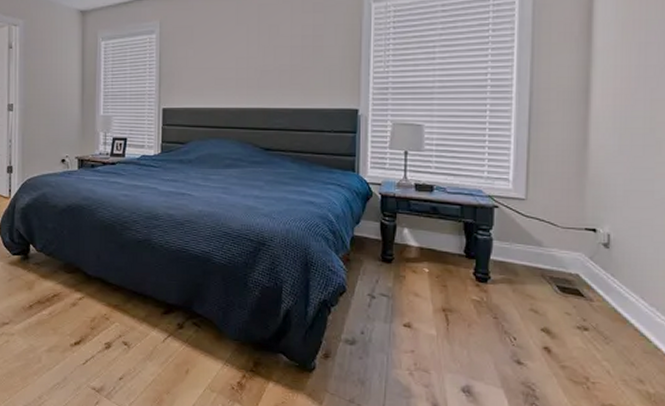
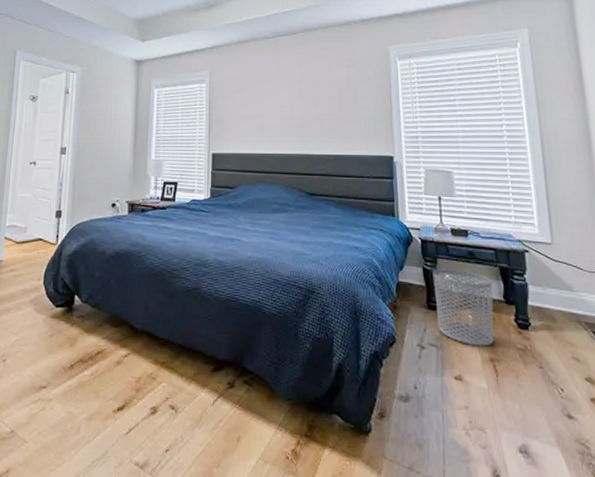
waste bin: none [390,223,454,298] -> present [432,268,494,347]

